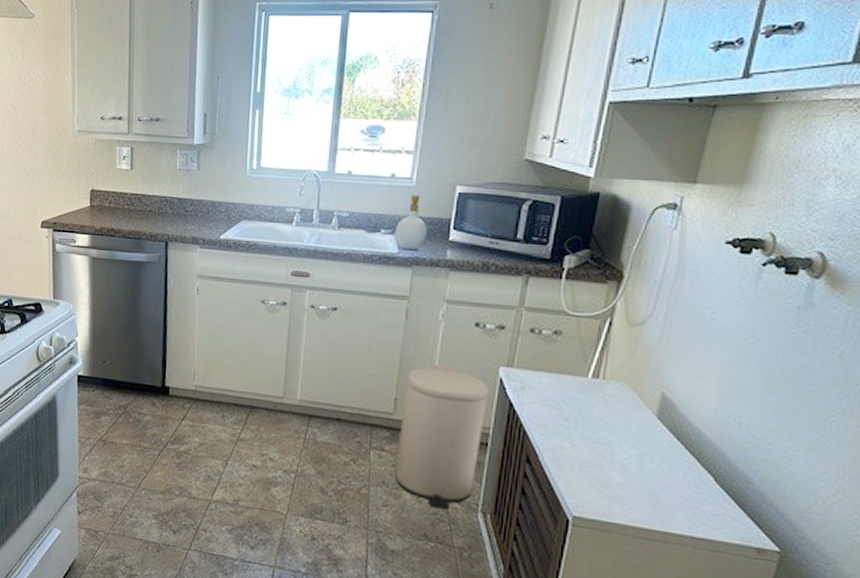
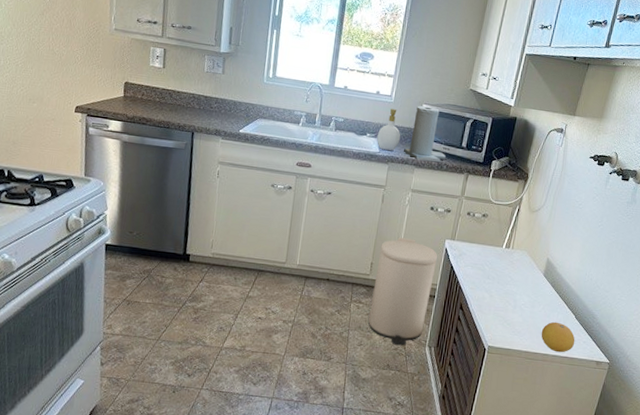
paper towel: none [431,188,494,263] -> present [403,106,446,163]
fruit: none [657,485,717,532] -> present [541,321,575,353]

